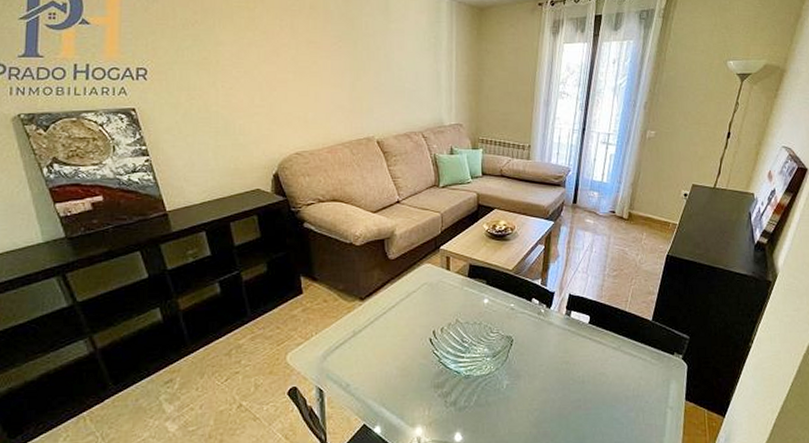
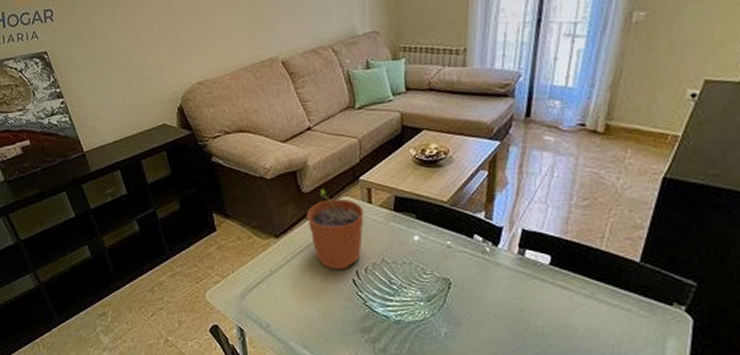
plant pot: none [391,256,443,330] -> present [306,189,364,269]

